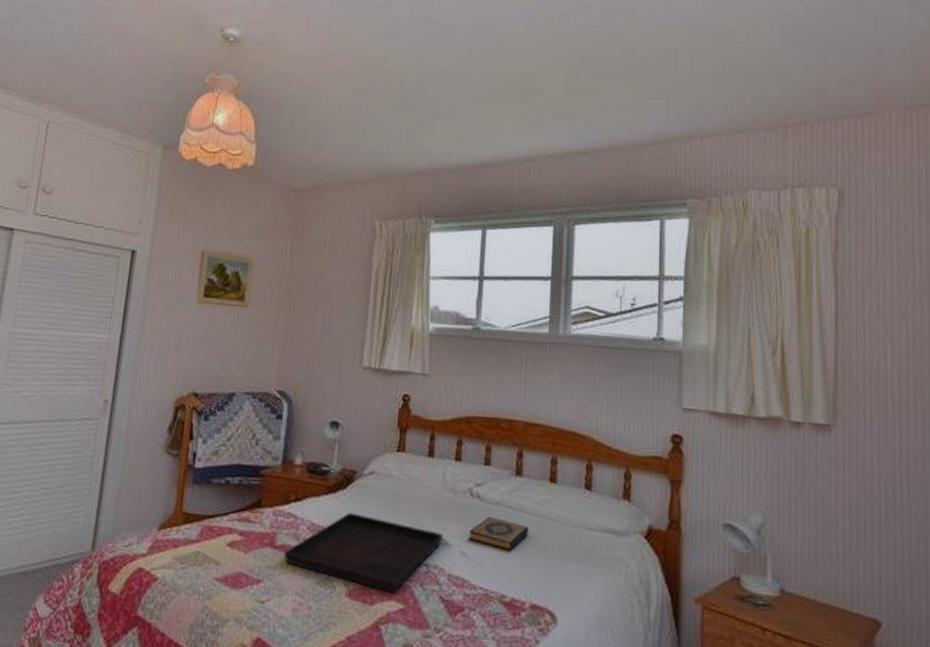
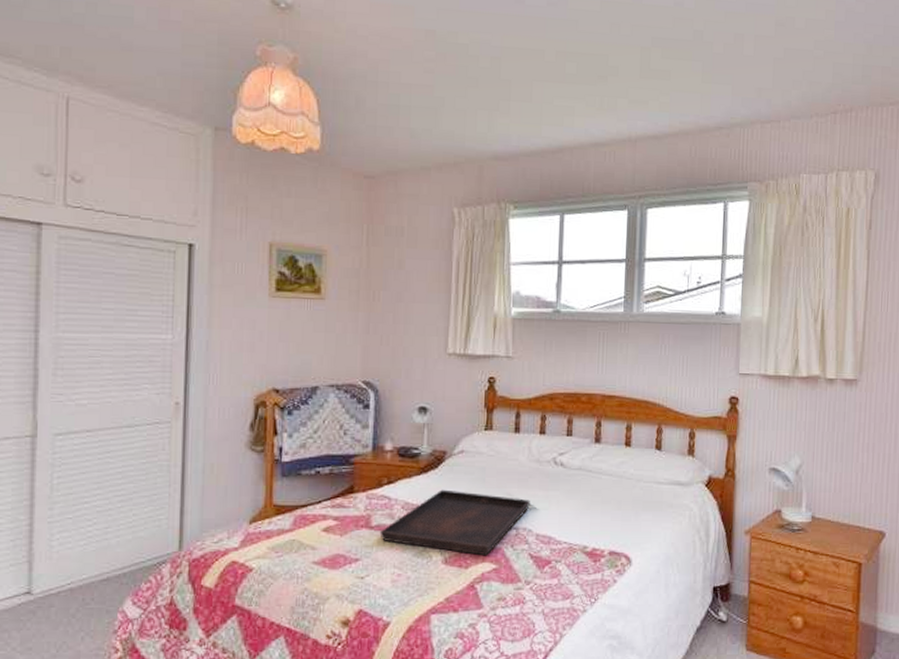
hardback book: present [469,516,529,550] -> none [554,480,607,508]

